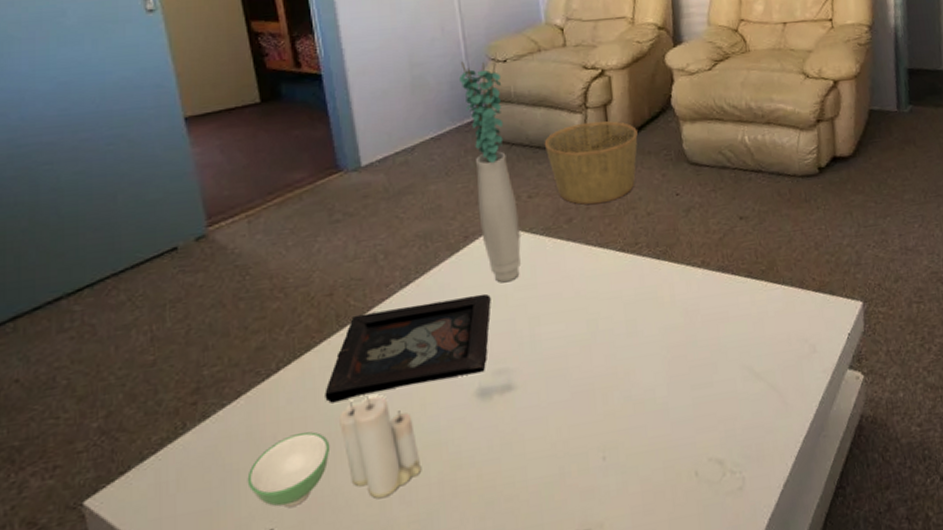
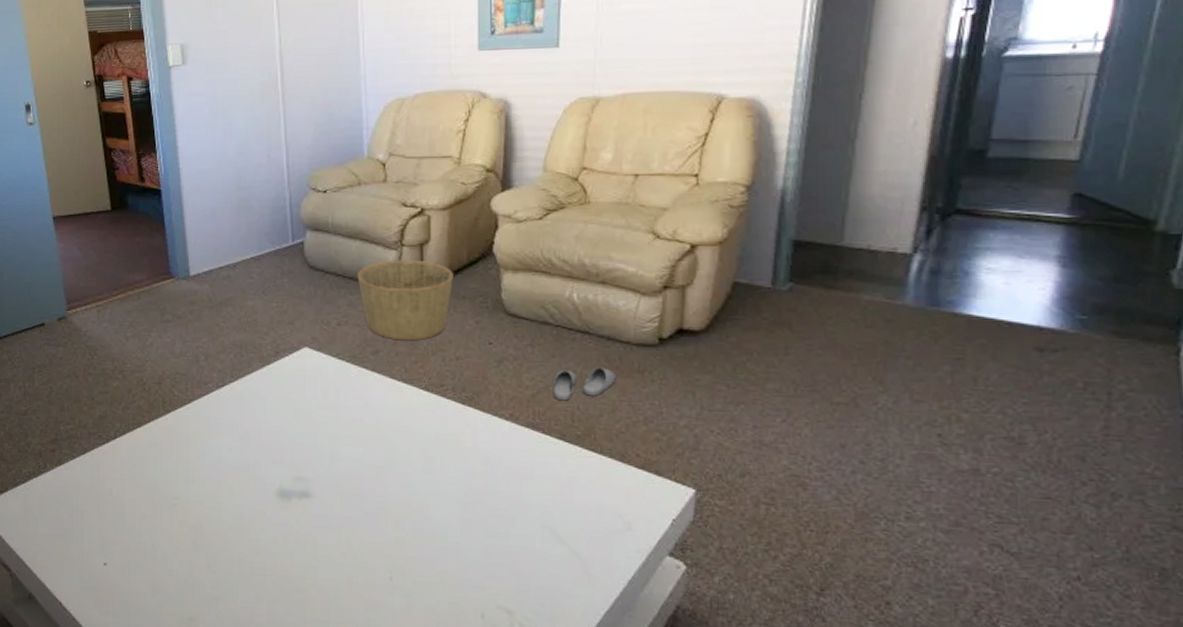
bowl: present [247,432,331,509] -> none [89,493,153,551]
decorative tray: present [325,293,491,403] -> none [151,404,296,476]
candle: present [339,395,422,499] -> none [161,476,226,562]
vase: present [458,61,521,283] -> none [280,188,327,400]
slippers: none [736,202,788,240] -> present [552,367,615,401]

